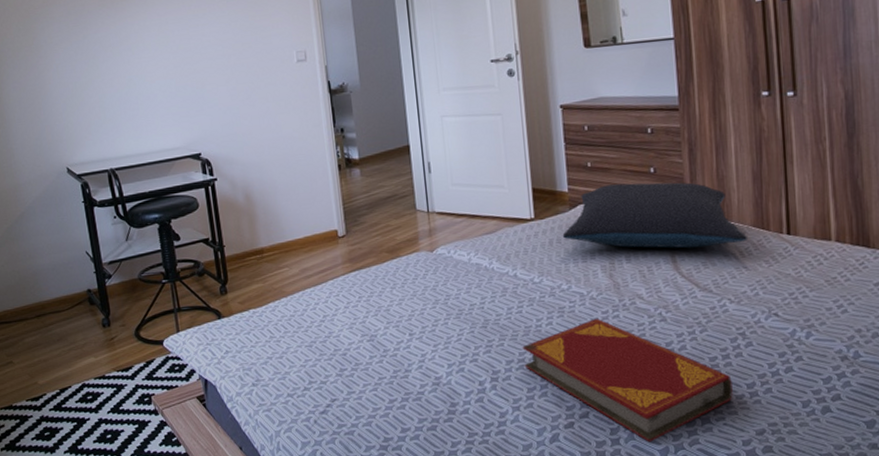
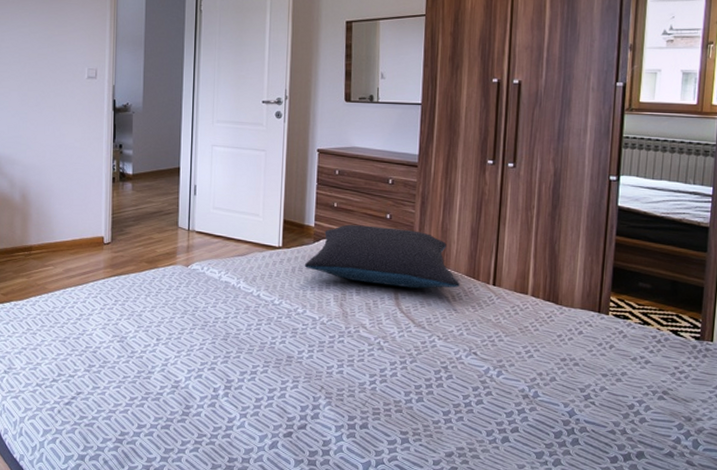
hardback book: present [522,318,733,442] -> none [255,341,431,456]

